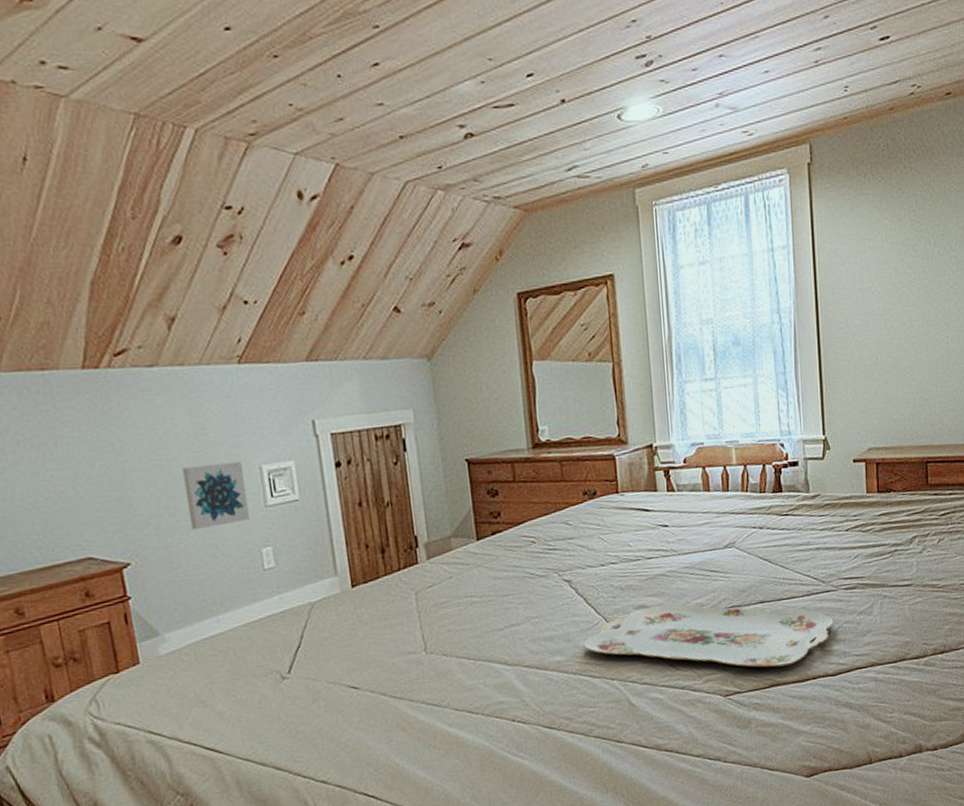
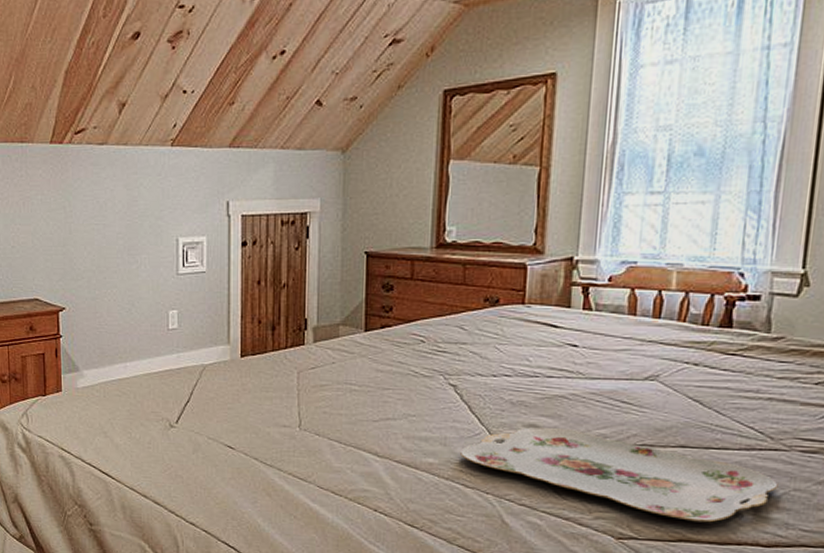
wall art: present [181,461,249,530] -> none [114,231,162,288]

